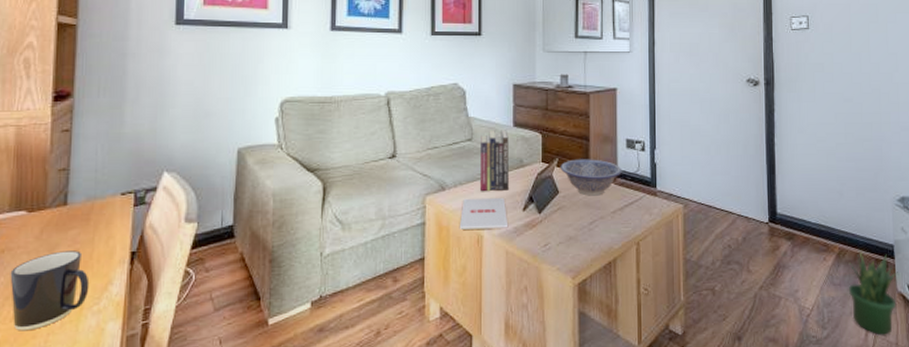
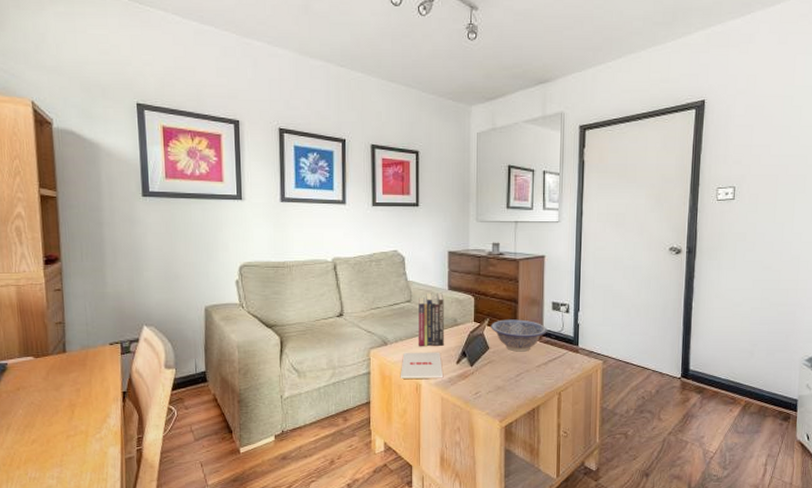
mug: present [10,250,90,331] -> none [26,390,91,452]
planter: present [849,251,898,335] -> none [751,404,799,476]

